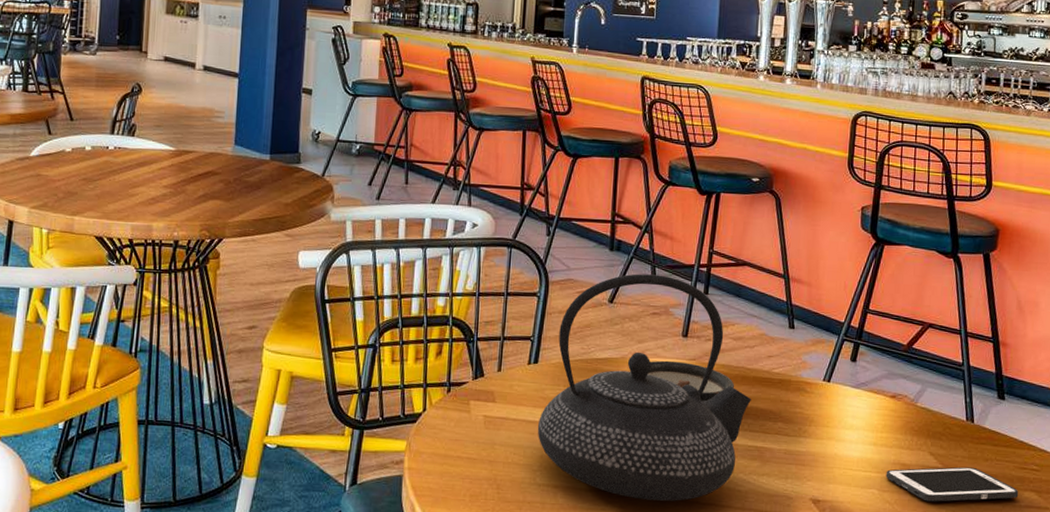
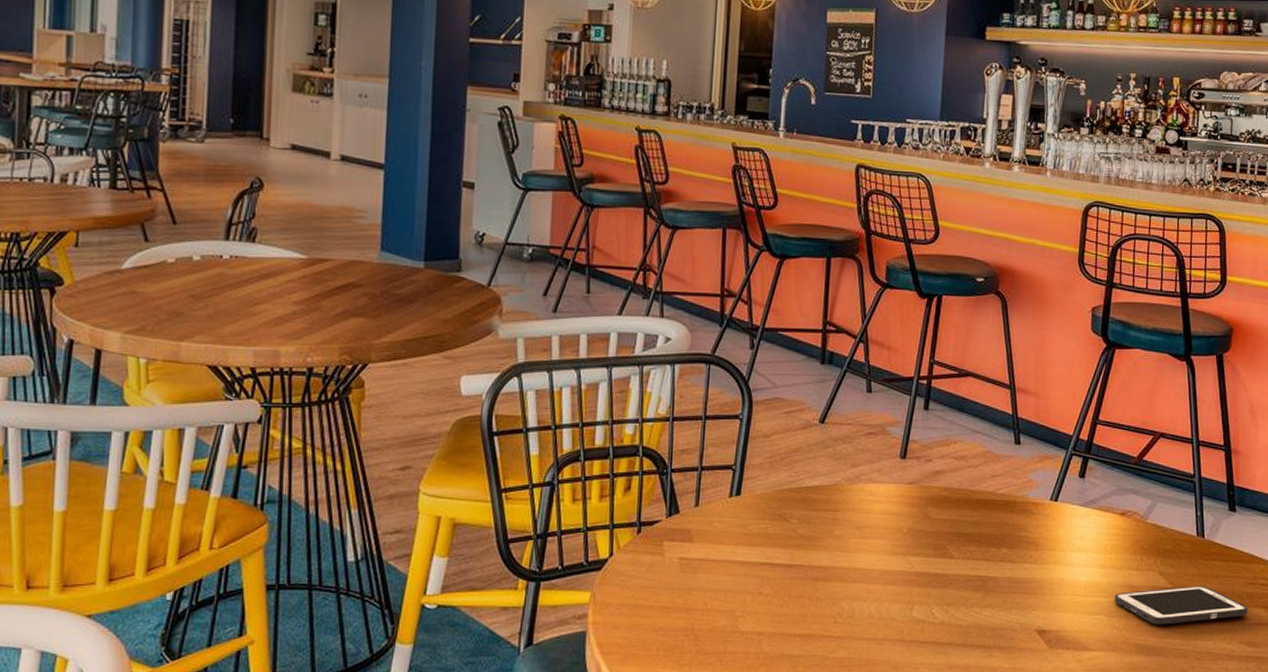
teapot: present [537,274,751,501] -> none [740,389,974,642]
saucer: present [647,360,734,402] -> none [862,485,956,530]

